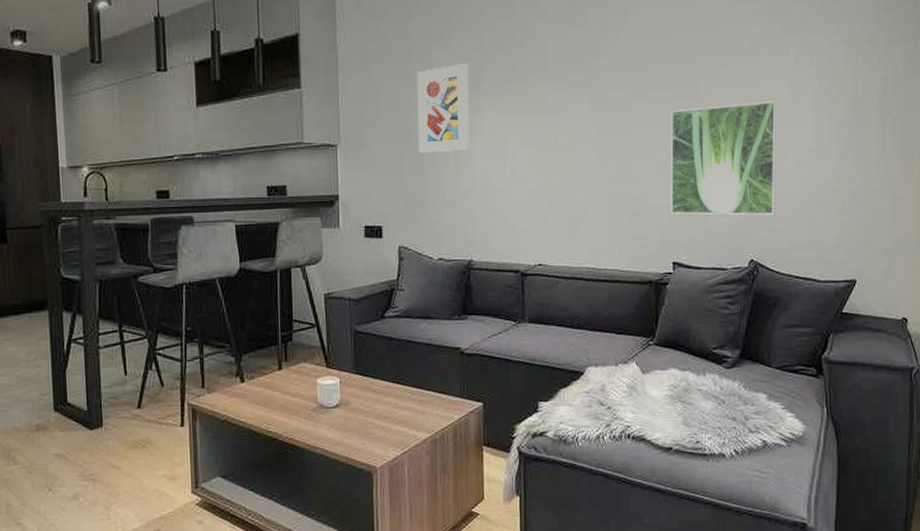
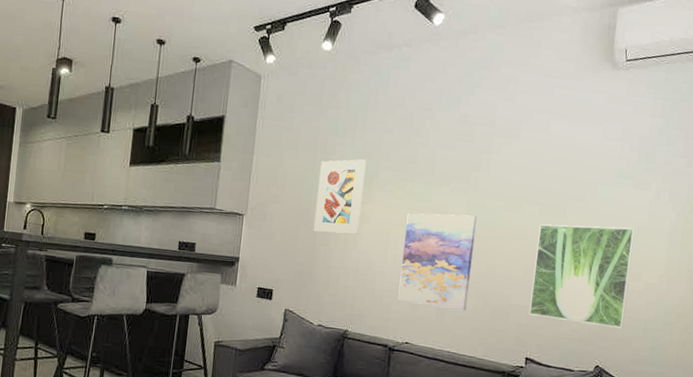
wall art: none [522,111,601,221] -> present [398,213,477,311]

